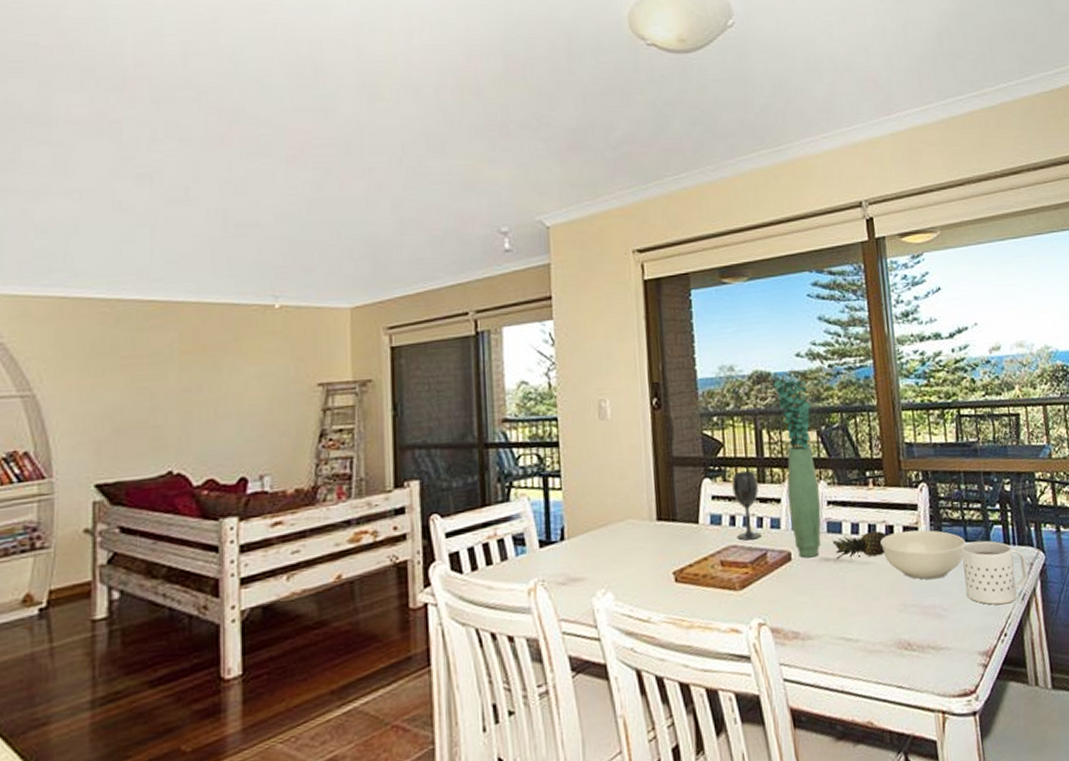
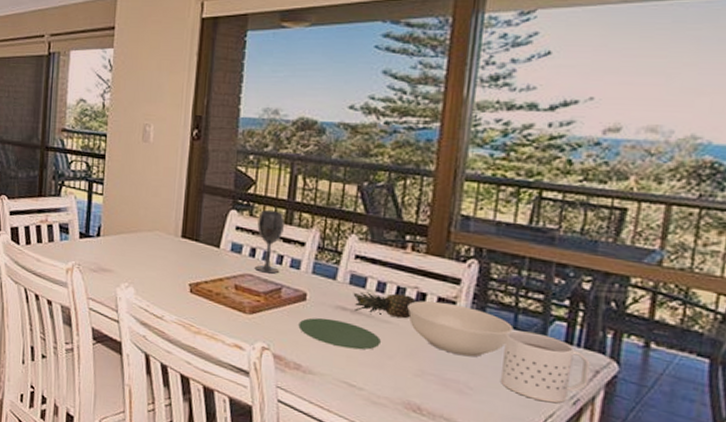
vase: present [773,372,822,558] -> none [312,121,356,304]
plate: none [789,573,865,602] -> present [298,318,381,350]

